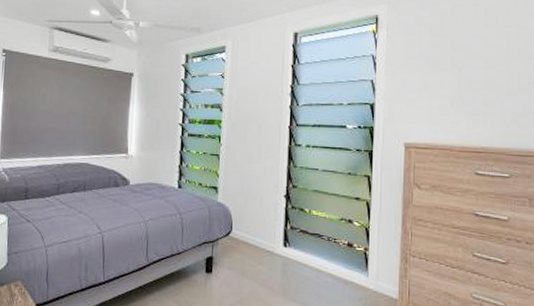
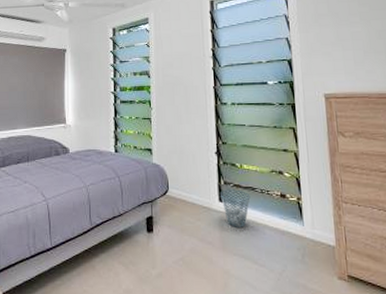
waste basket: none [284,234,316,274] -> present [219,189,251,227]

